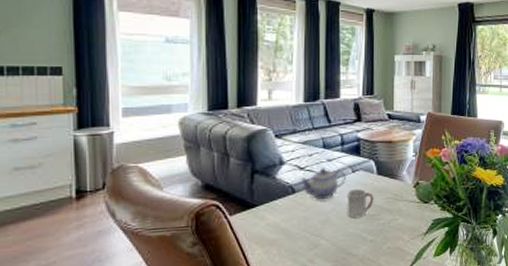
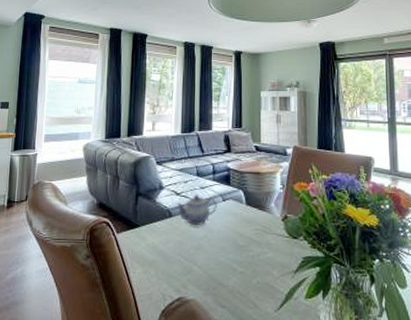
cup: present [347,189,374,219] -> none [218,218,244,248]

